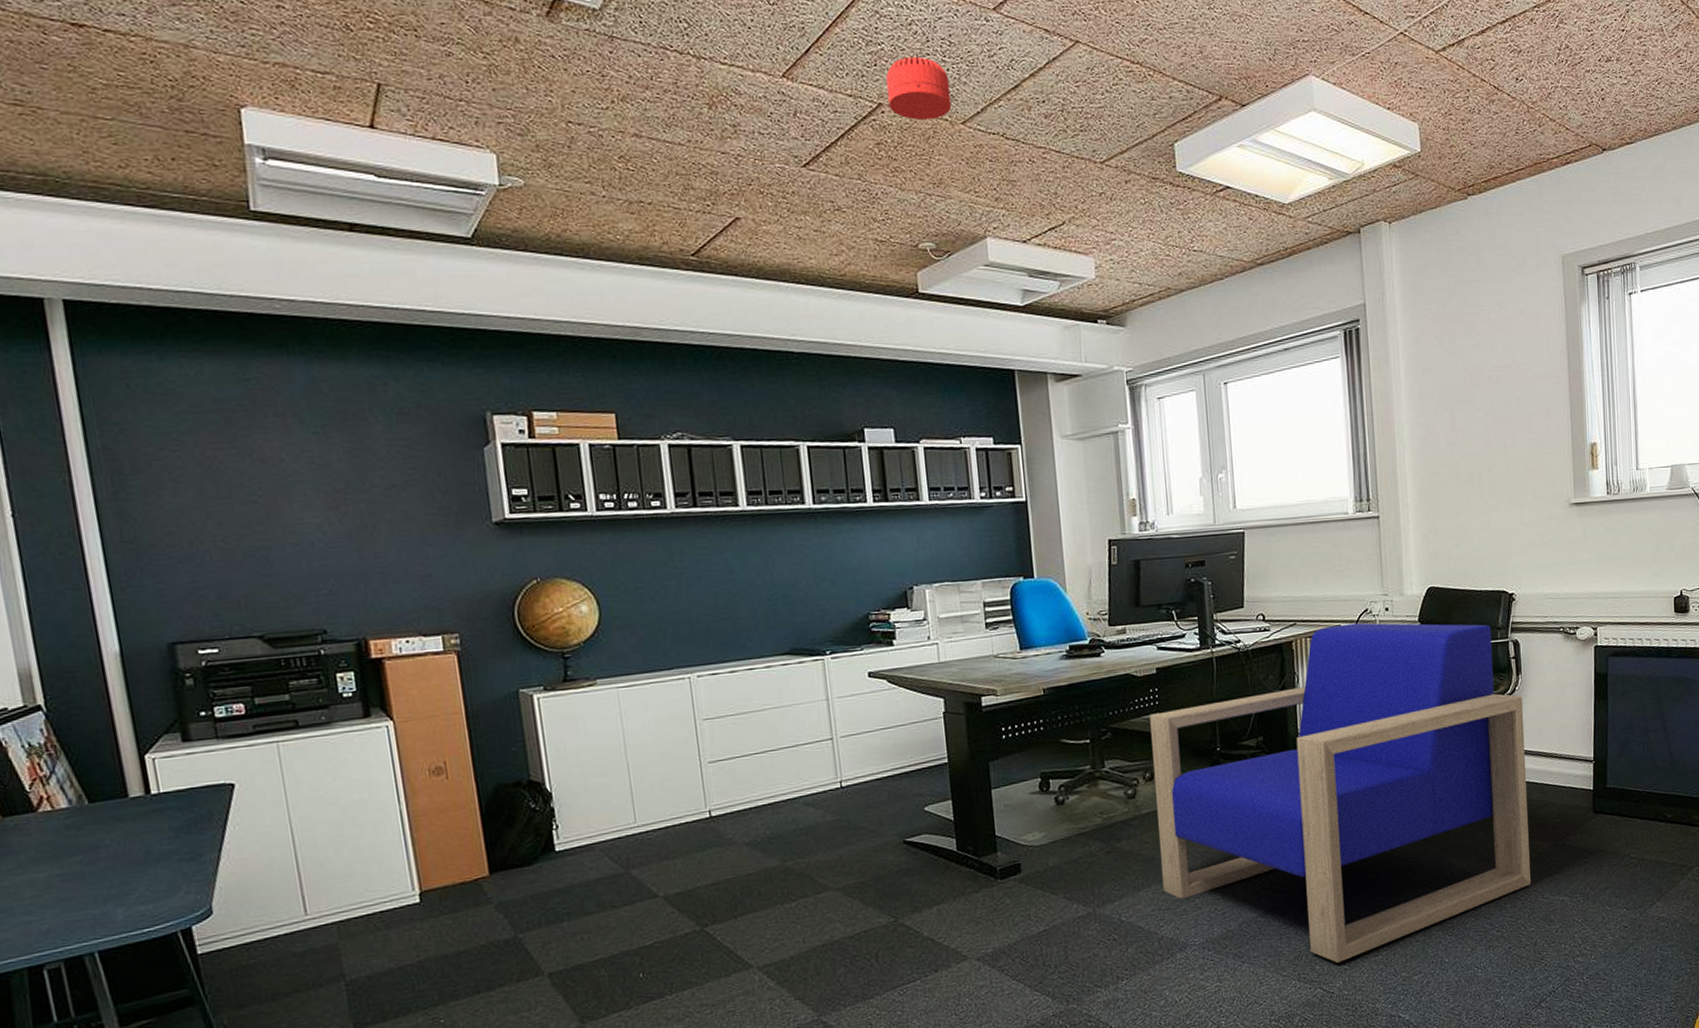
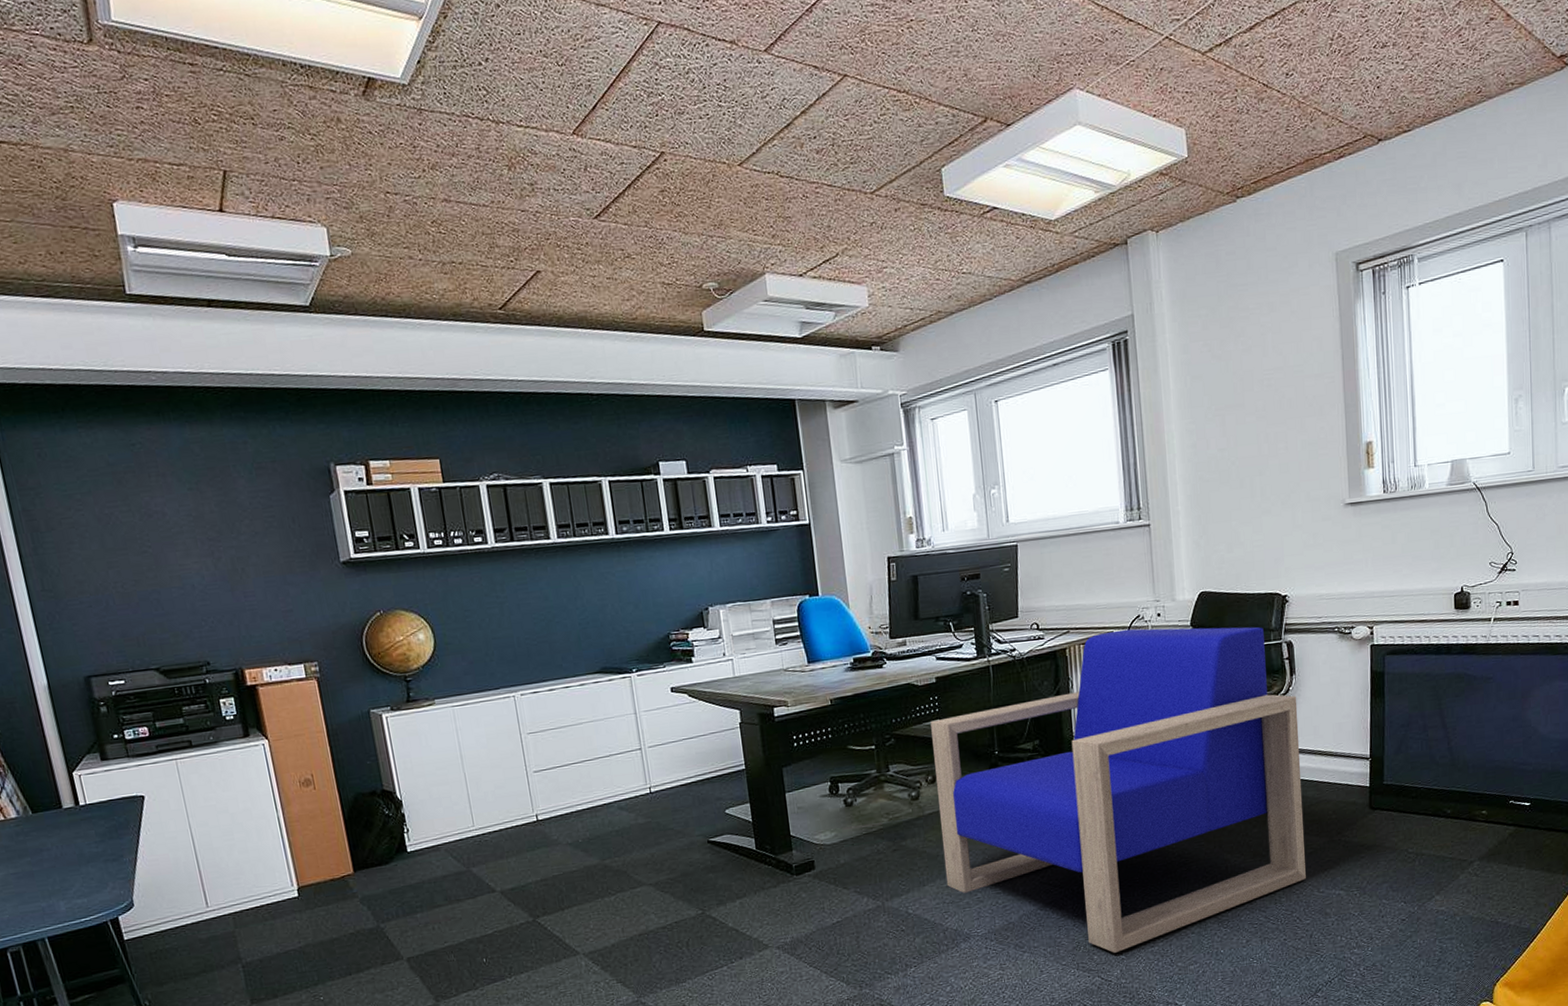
smoke detector: present [886,57,952,120] -> none [667,104,729,166]

